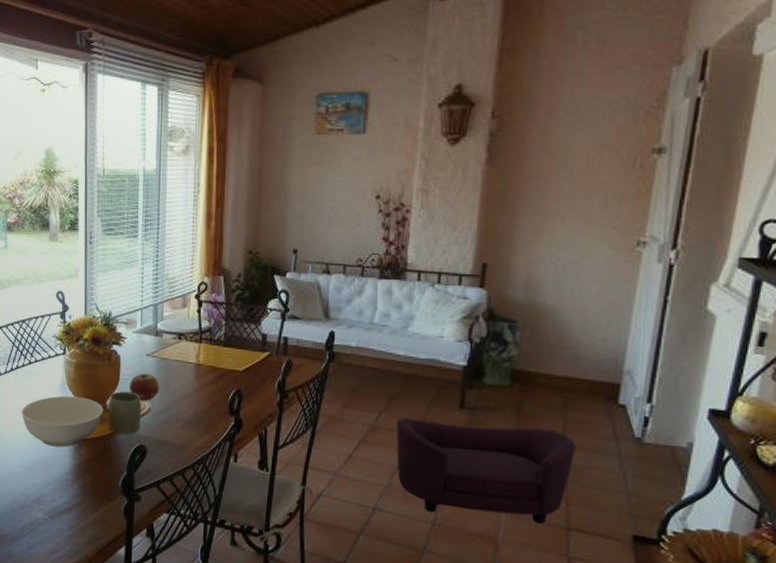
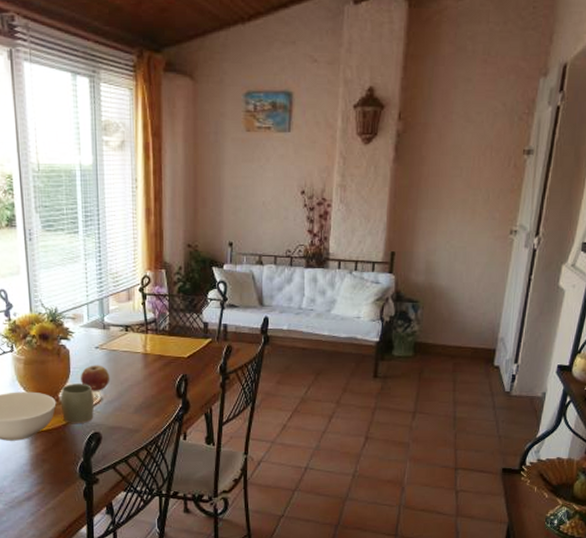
dog bed: present [396,417,577,524] -> none [323,389,463,467]

